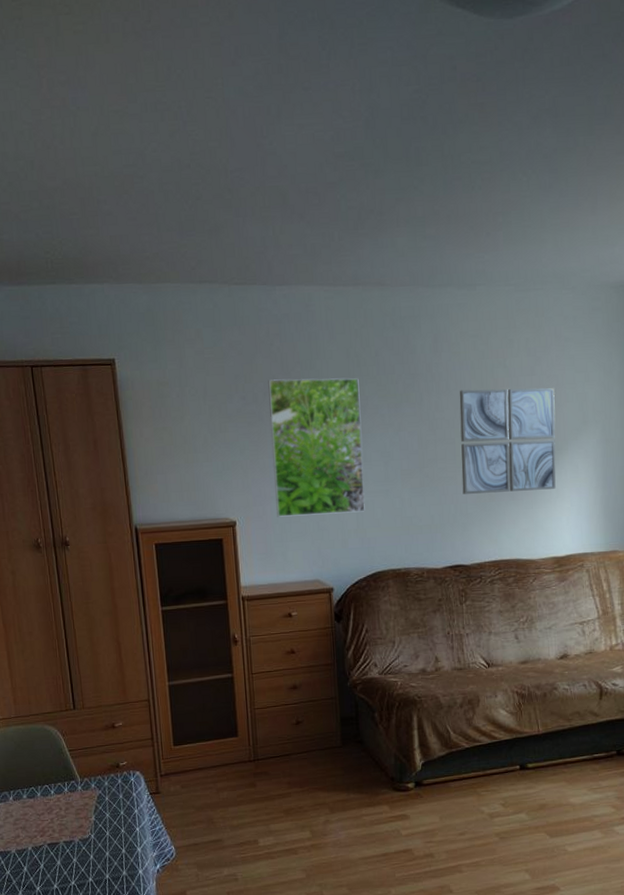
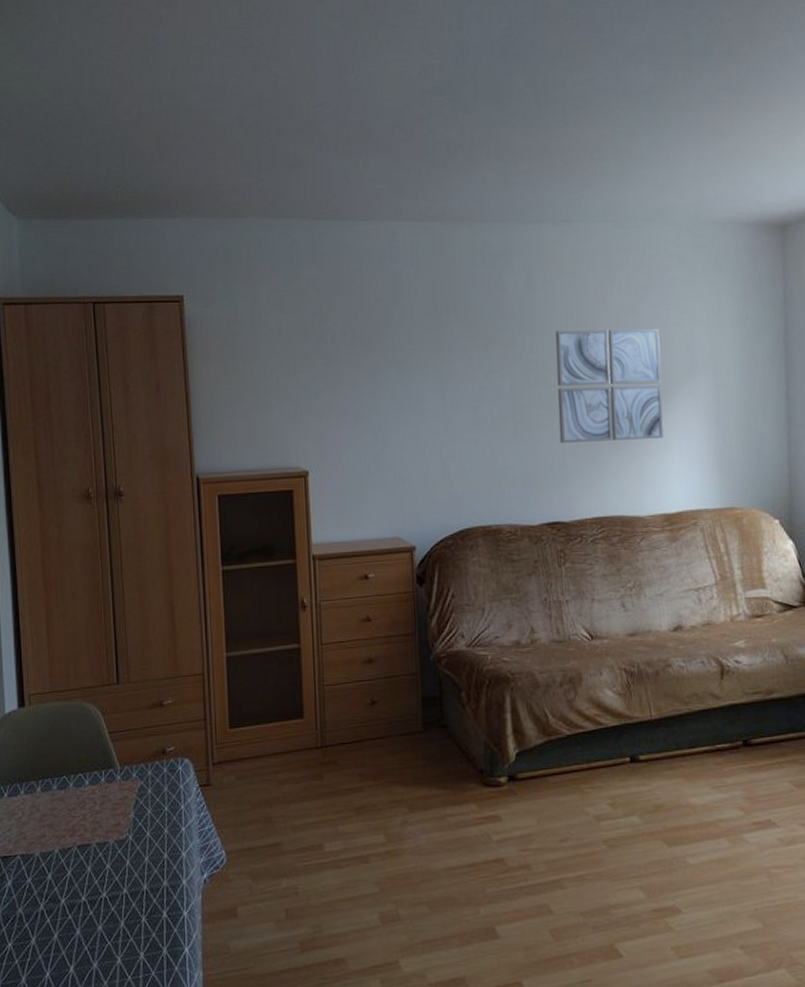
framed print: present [268,378,366,517] -> none [347,317,453,467]

